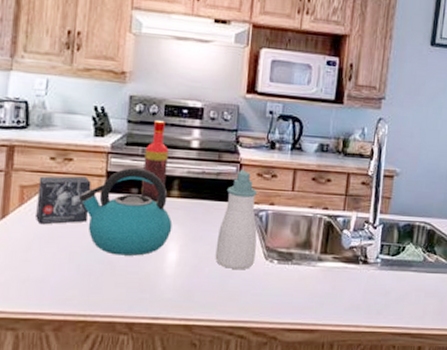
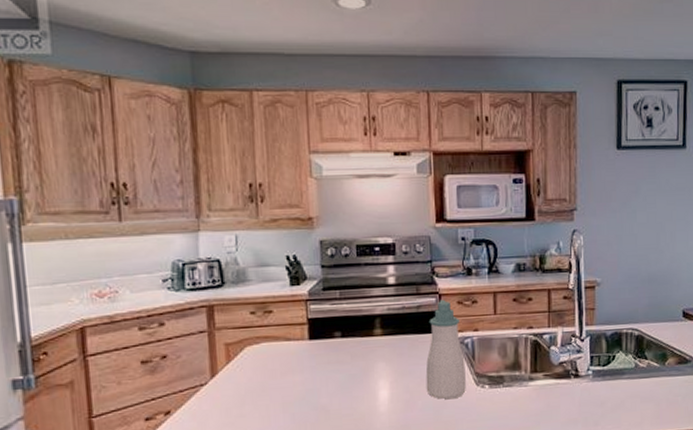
small box: present [34,176,91,225] -> none [242,327,295,379]
kettle: present [79,168,173,256] -> none [284,311,380,400]
bottle: present [141,121,169,204] -> none [342,262,368,345]

